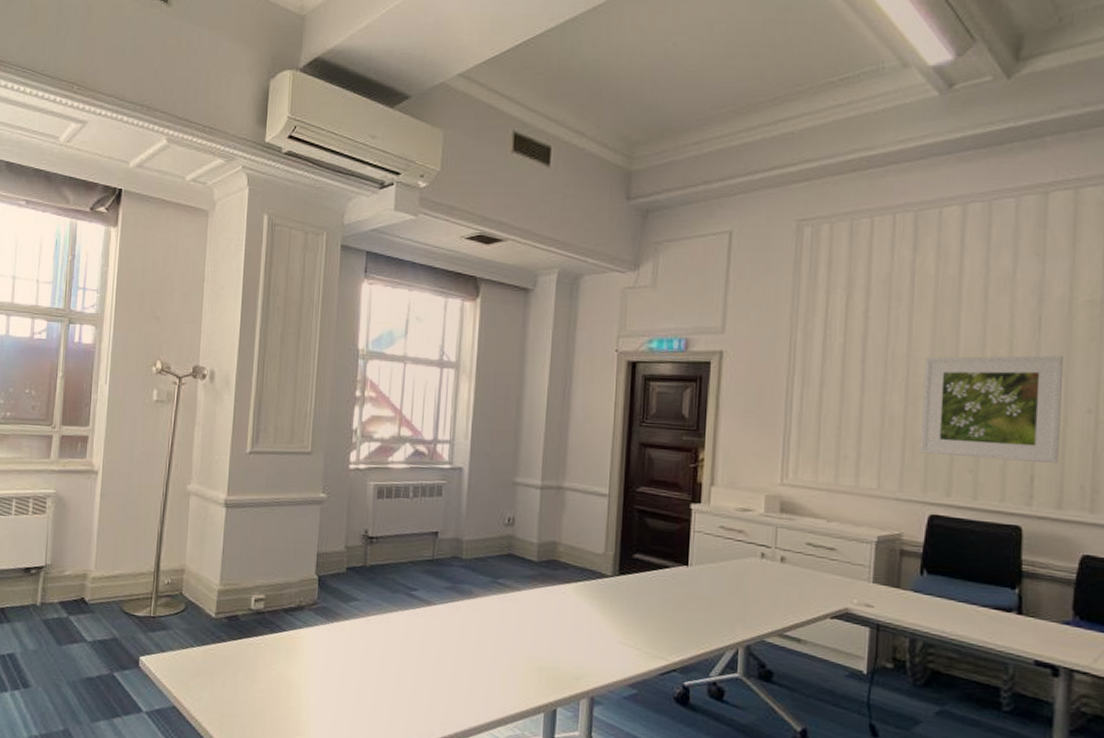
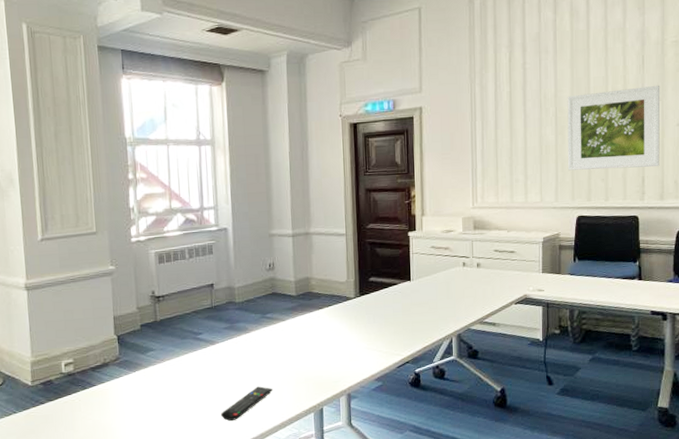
remote control: none [428,666,496,705] -> present [221,386,273,422]

